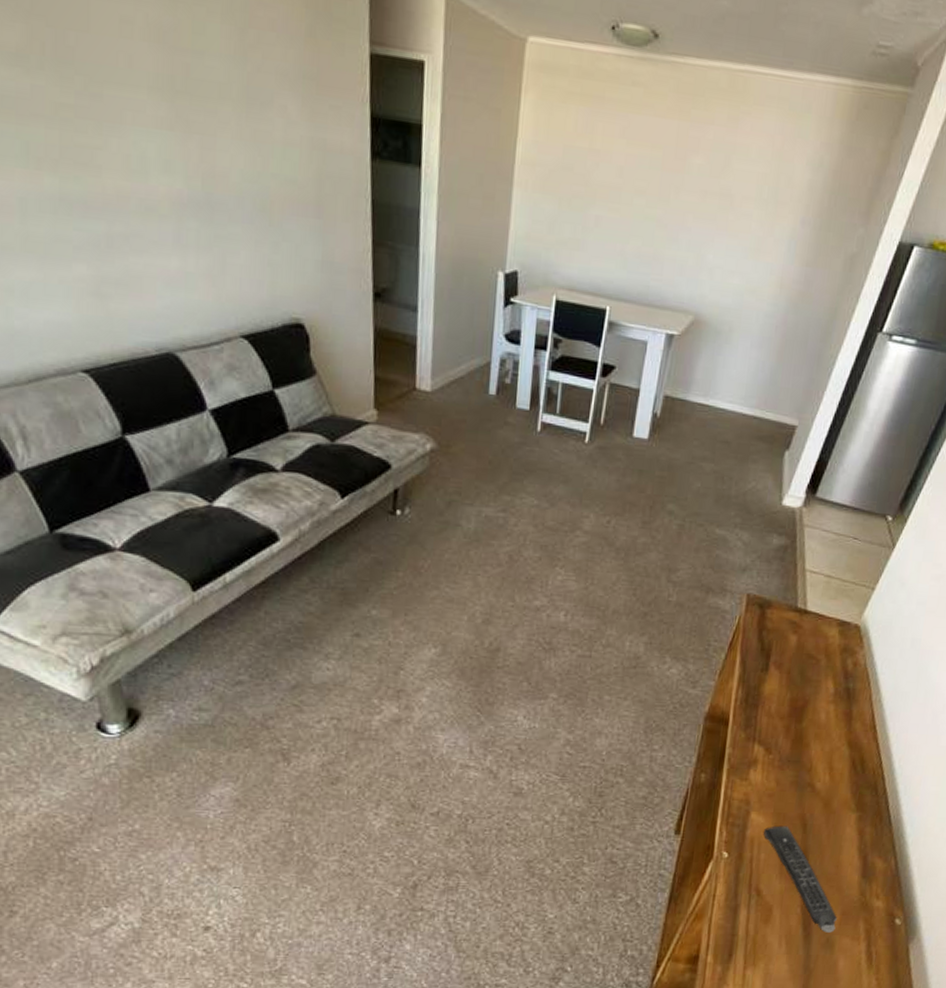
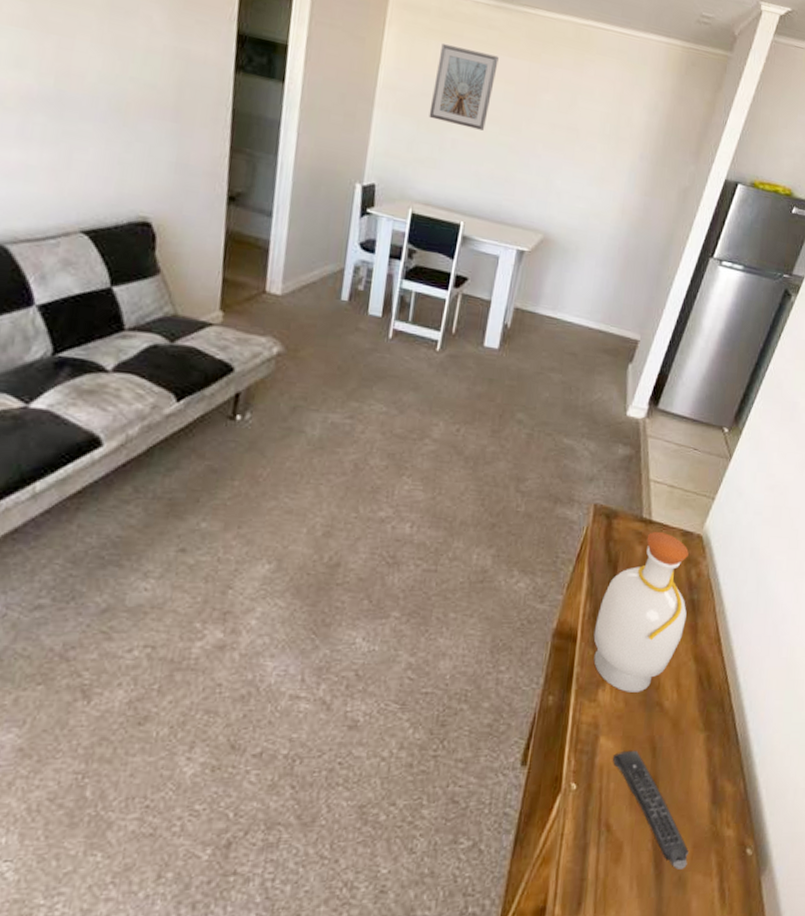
picture frame: none [570,108,644,204] -> present [429,44,499,131]
bottle: none [745,620,845,774] -> present [593,531,689,692]

